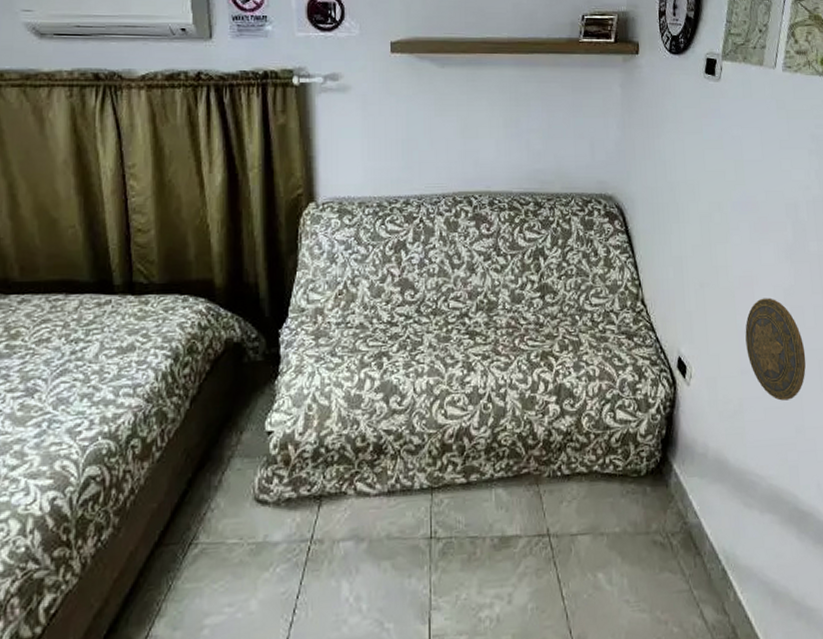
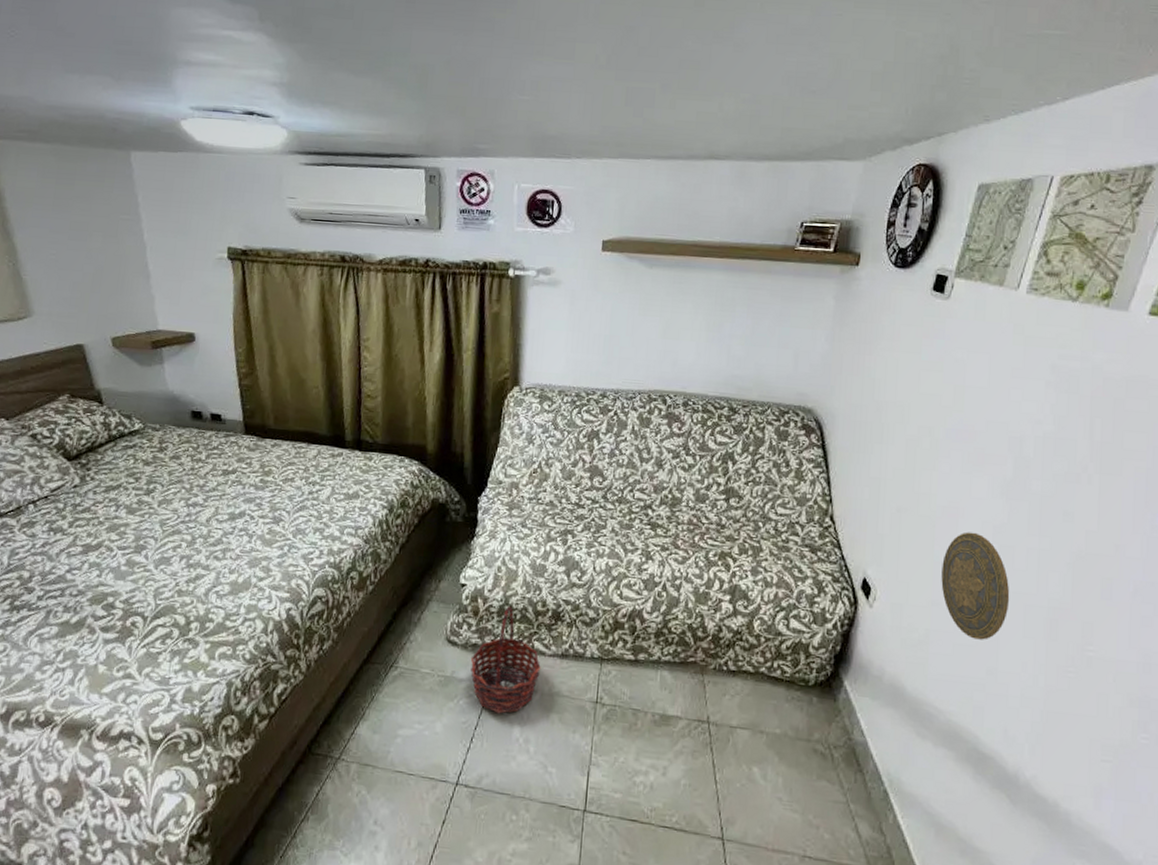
basket: none [285,448,366,574] -> present [470,606,541,714]

